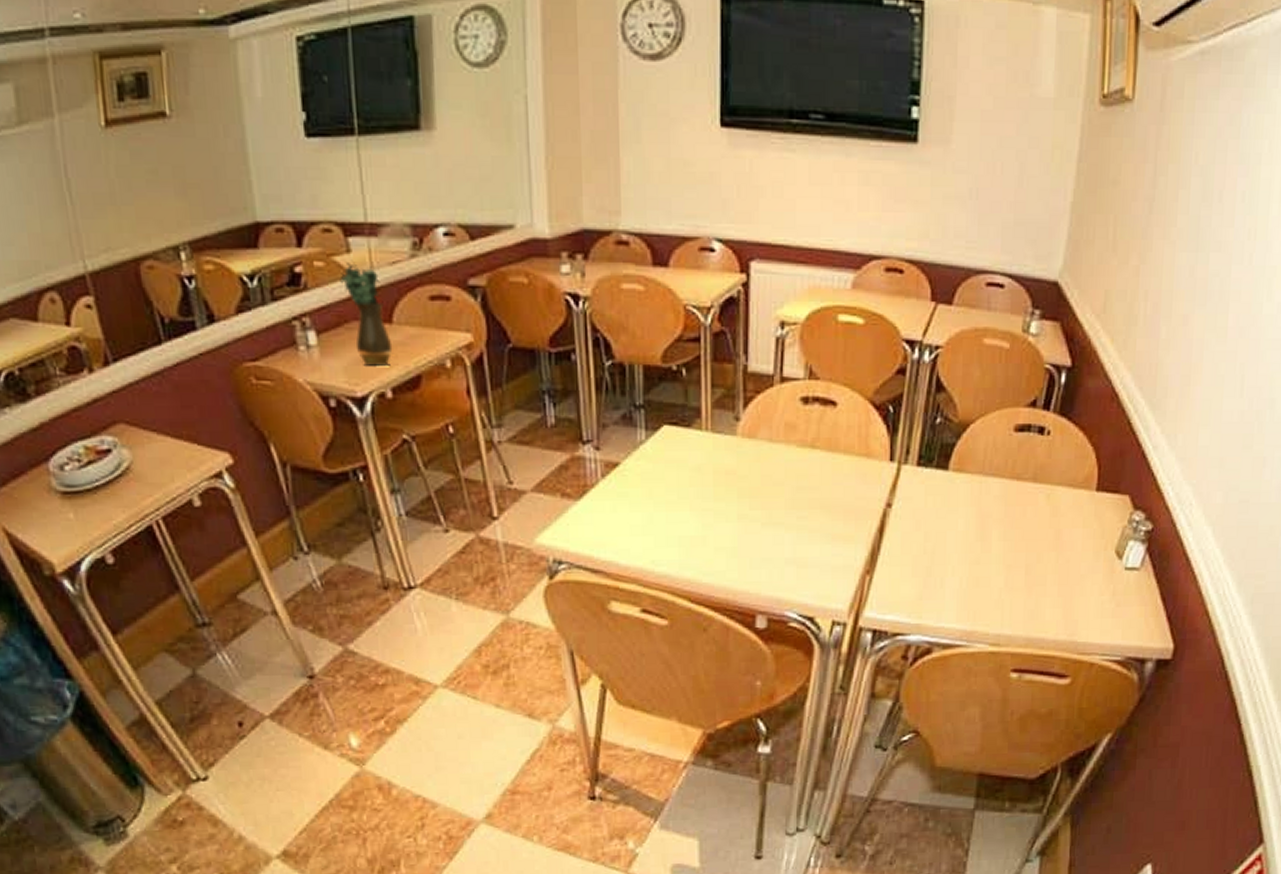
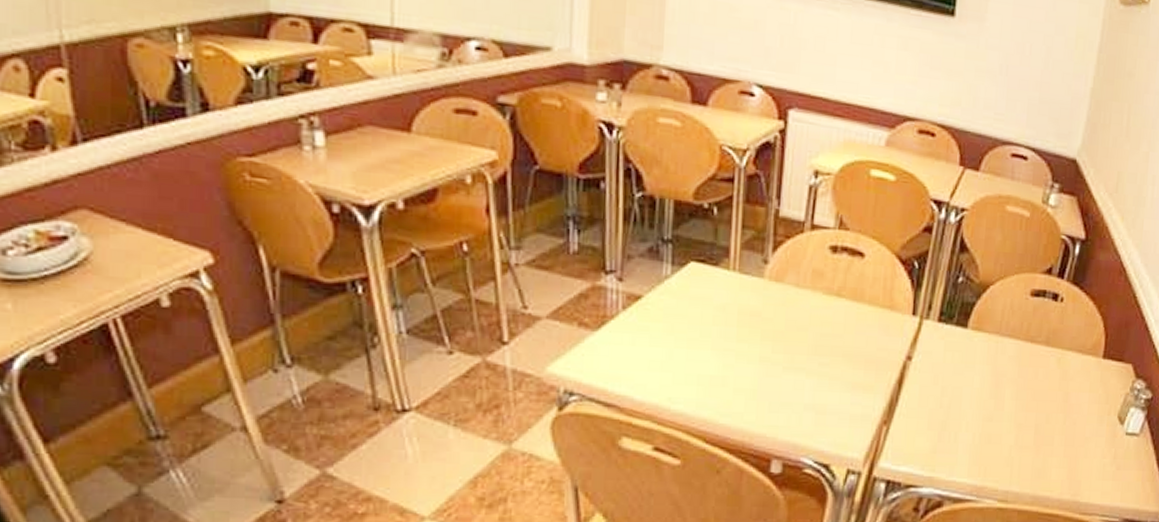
vase: present [339,263,393,366] -> none [357,66,409,175]

